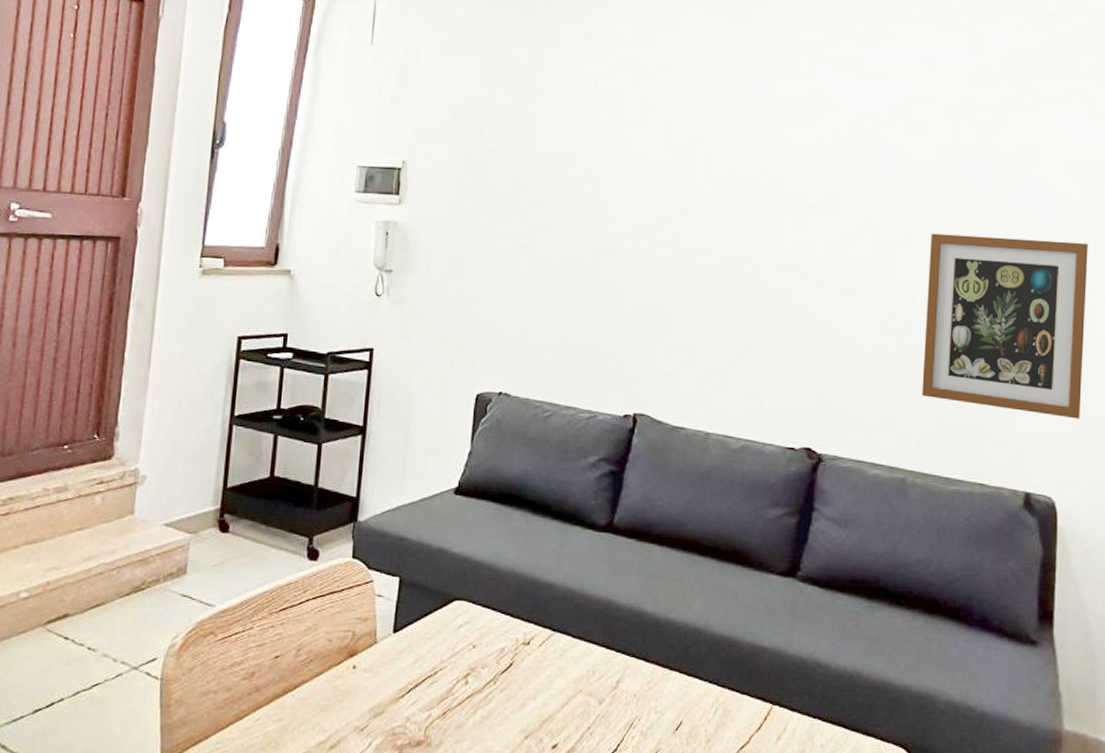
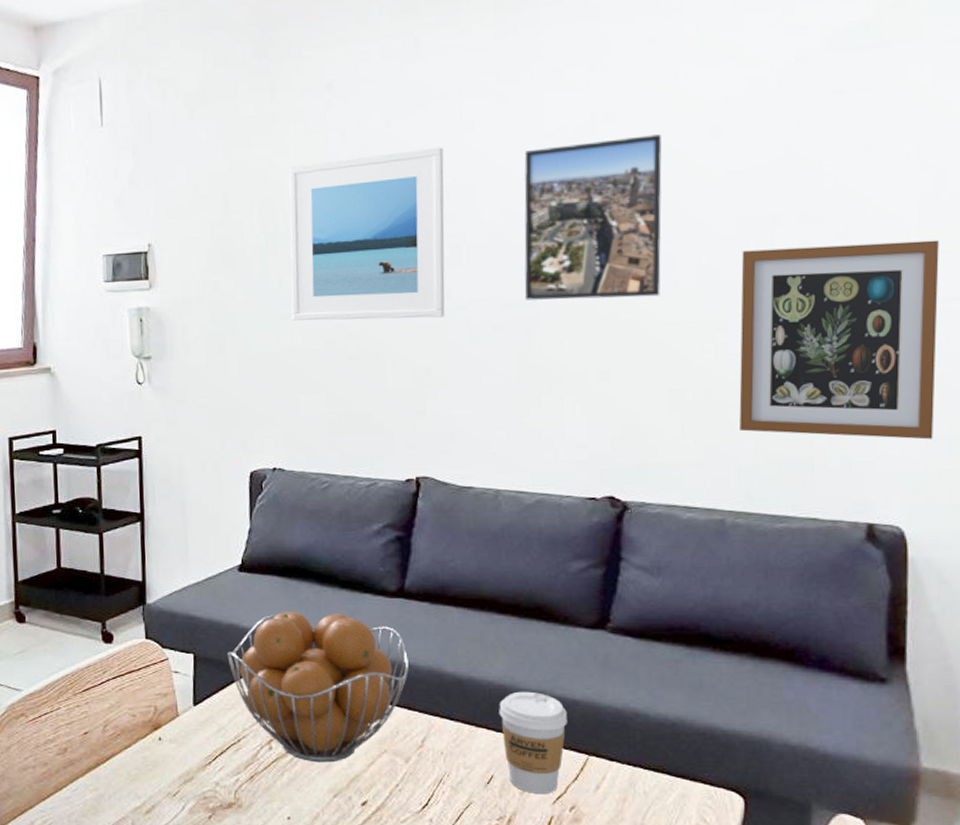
fruit basket: none [433,538,611,701] -> present [227,611,409,763]
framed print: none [532,106,683,263] -> present [288,147,445,321]
coffee cup: none [692,635,755,743] -> present [499,691,567,793]
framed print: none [744,120,869,266] -> present [524,134,662,300]

